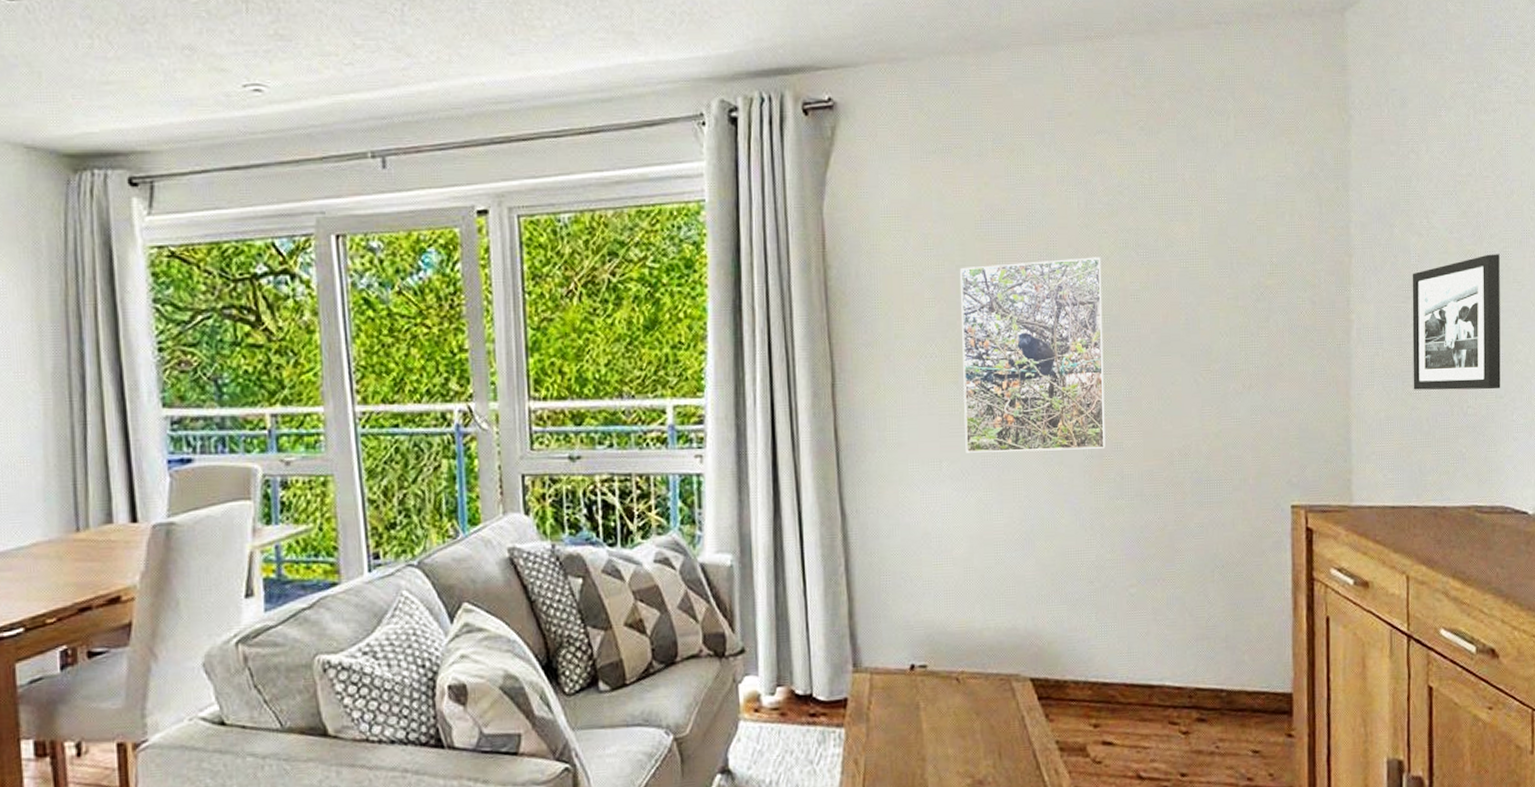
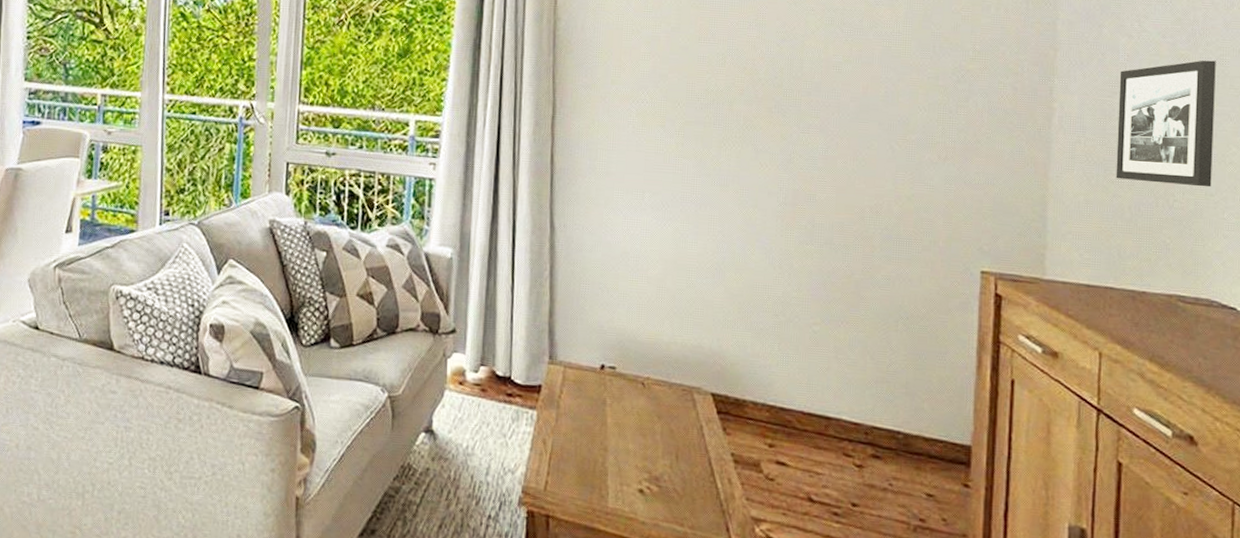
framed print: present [959,257,1106,453] -> none [667,29,807,198]

